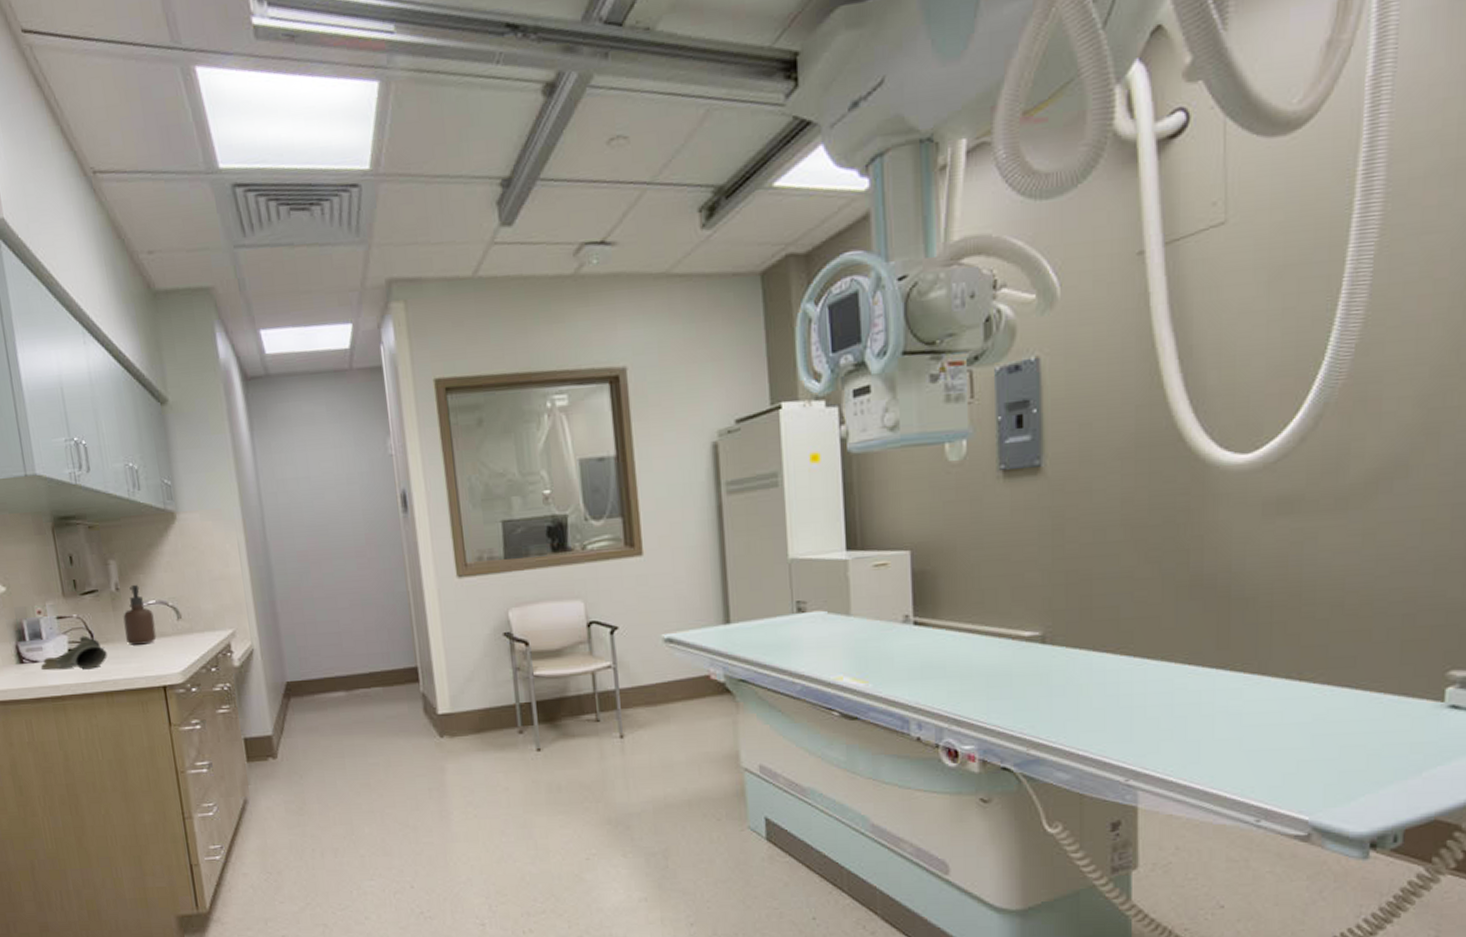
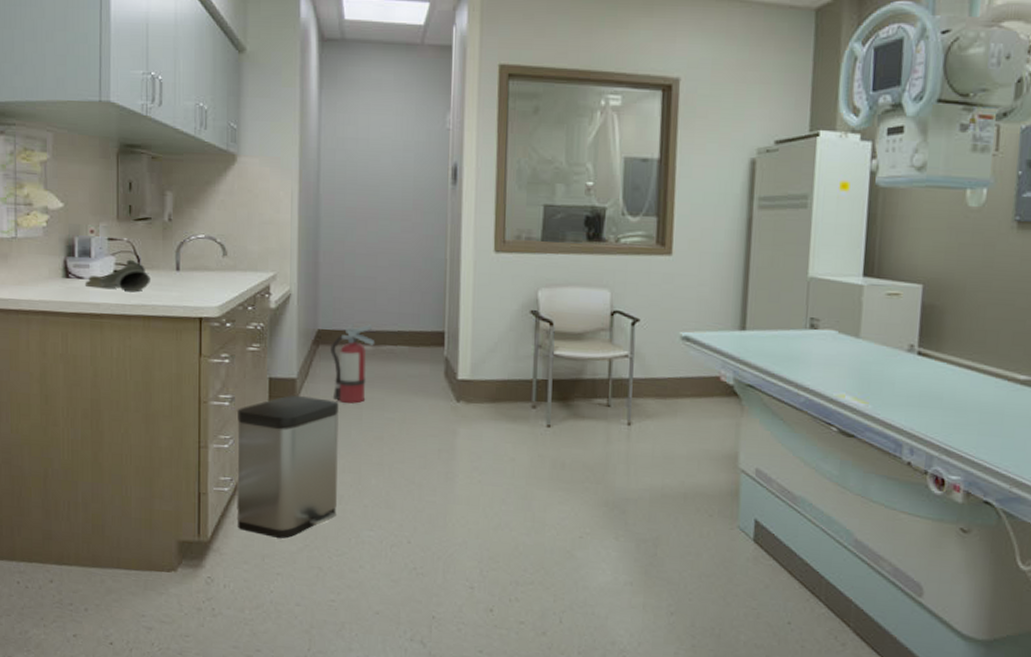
soap dispenser: present [123,584,157,645] -> none [171,217,200,276]
pedal bin: none [217,752,334,900] -> present [237,395,339,539]
fire extinguisher: none [302,669,347,754] -> present [330,323,374,404]

